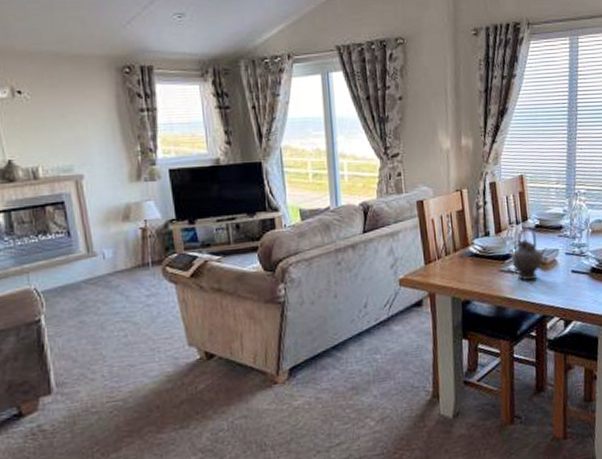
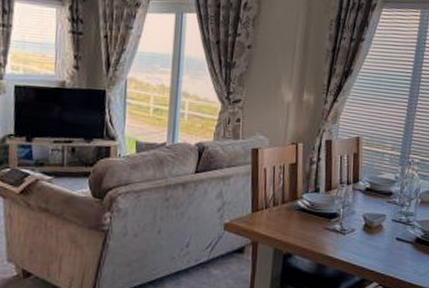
teapot: present [512,227,547,281] -> none [339,189,374,242]

